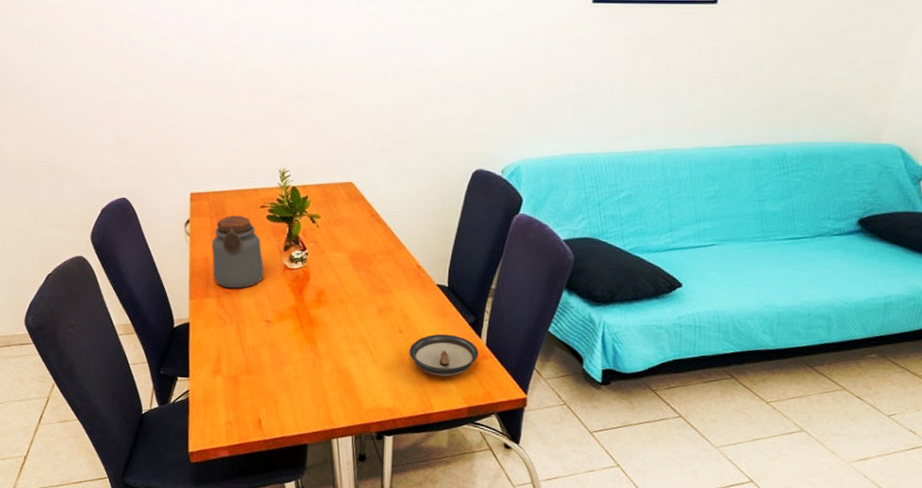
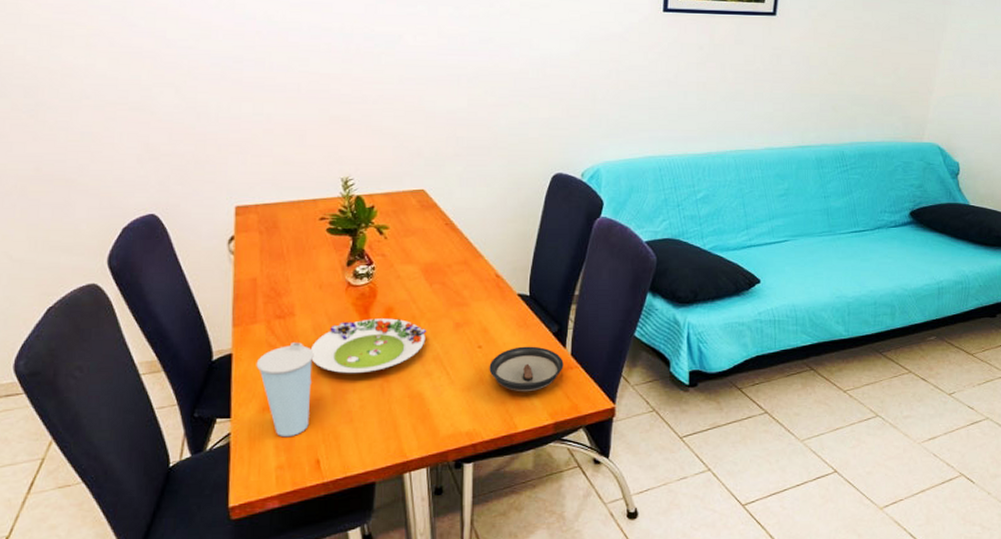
cup: none [209,316,256,398] -> present [256,342,314,438]
jar: present [212,216,264,289] -> none [261,230,323,312]
salad plate: none [253,299,354,348] -> present [310,318,427,374]

